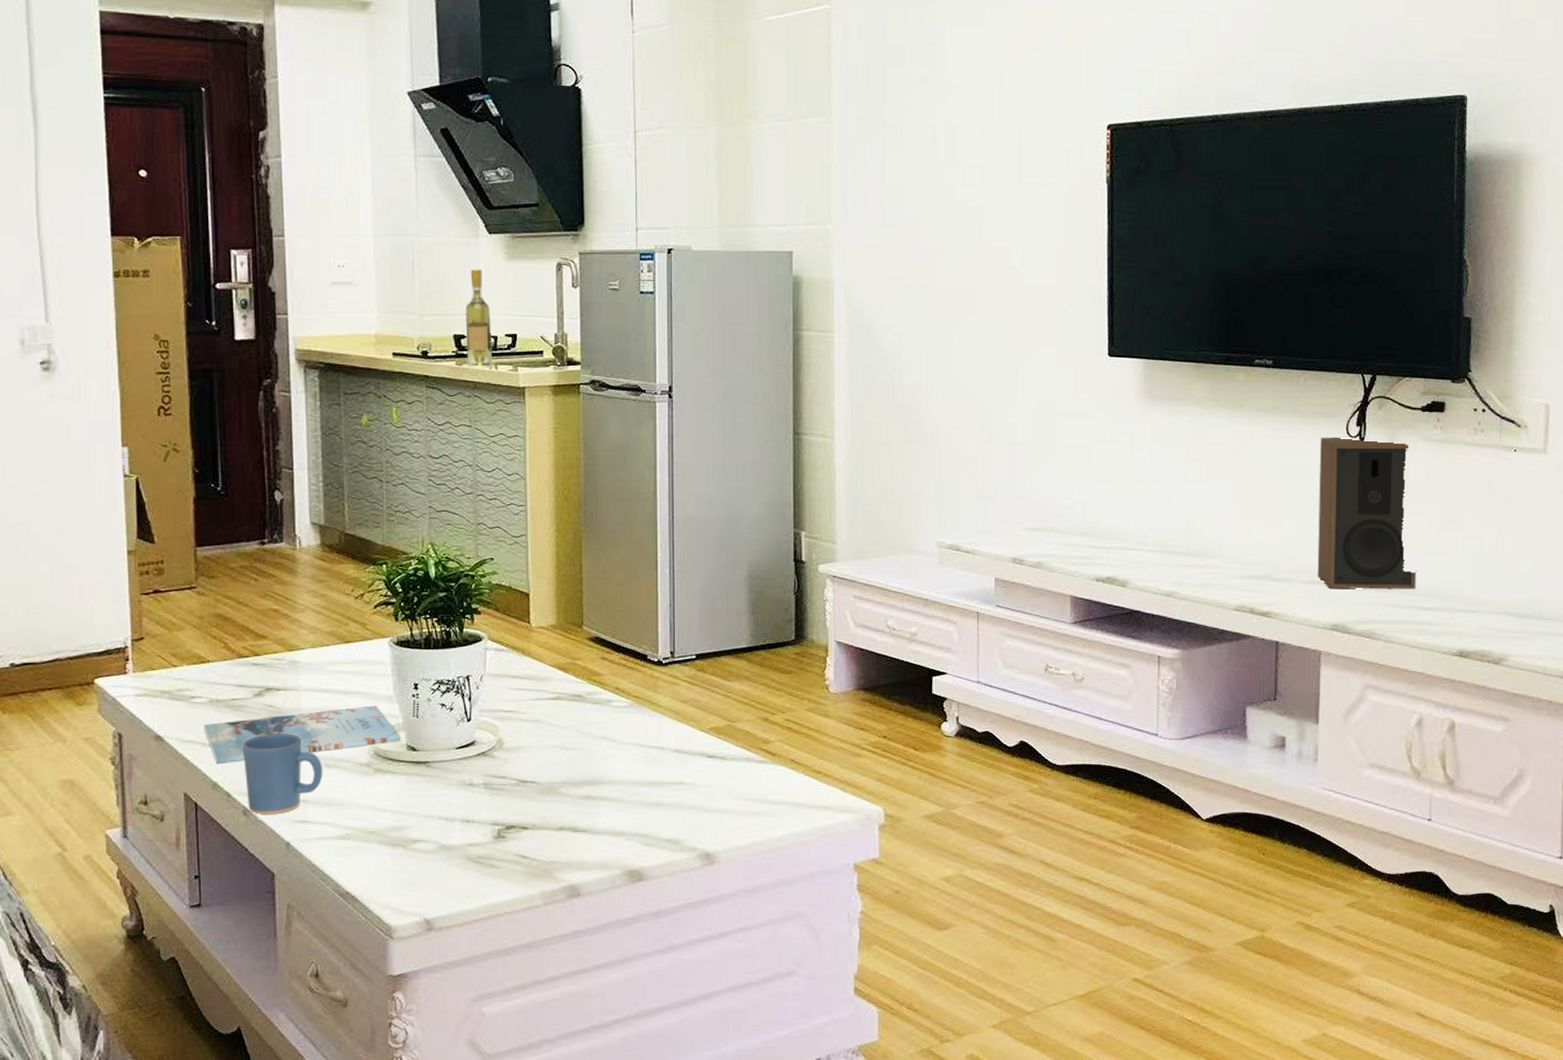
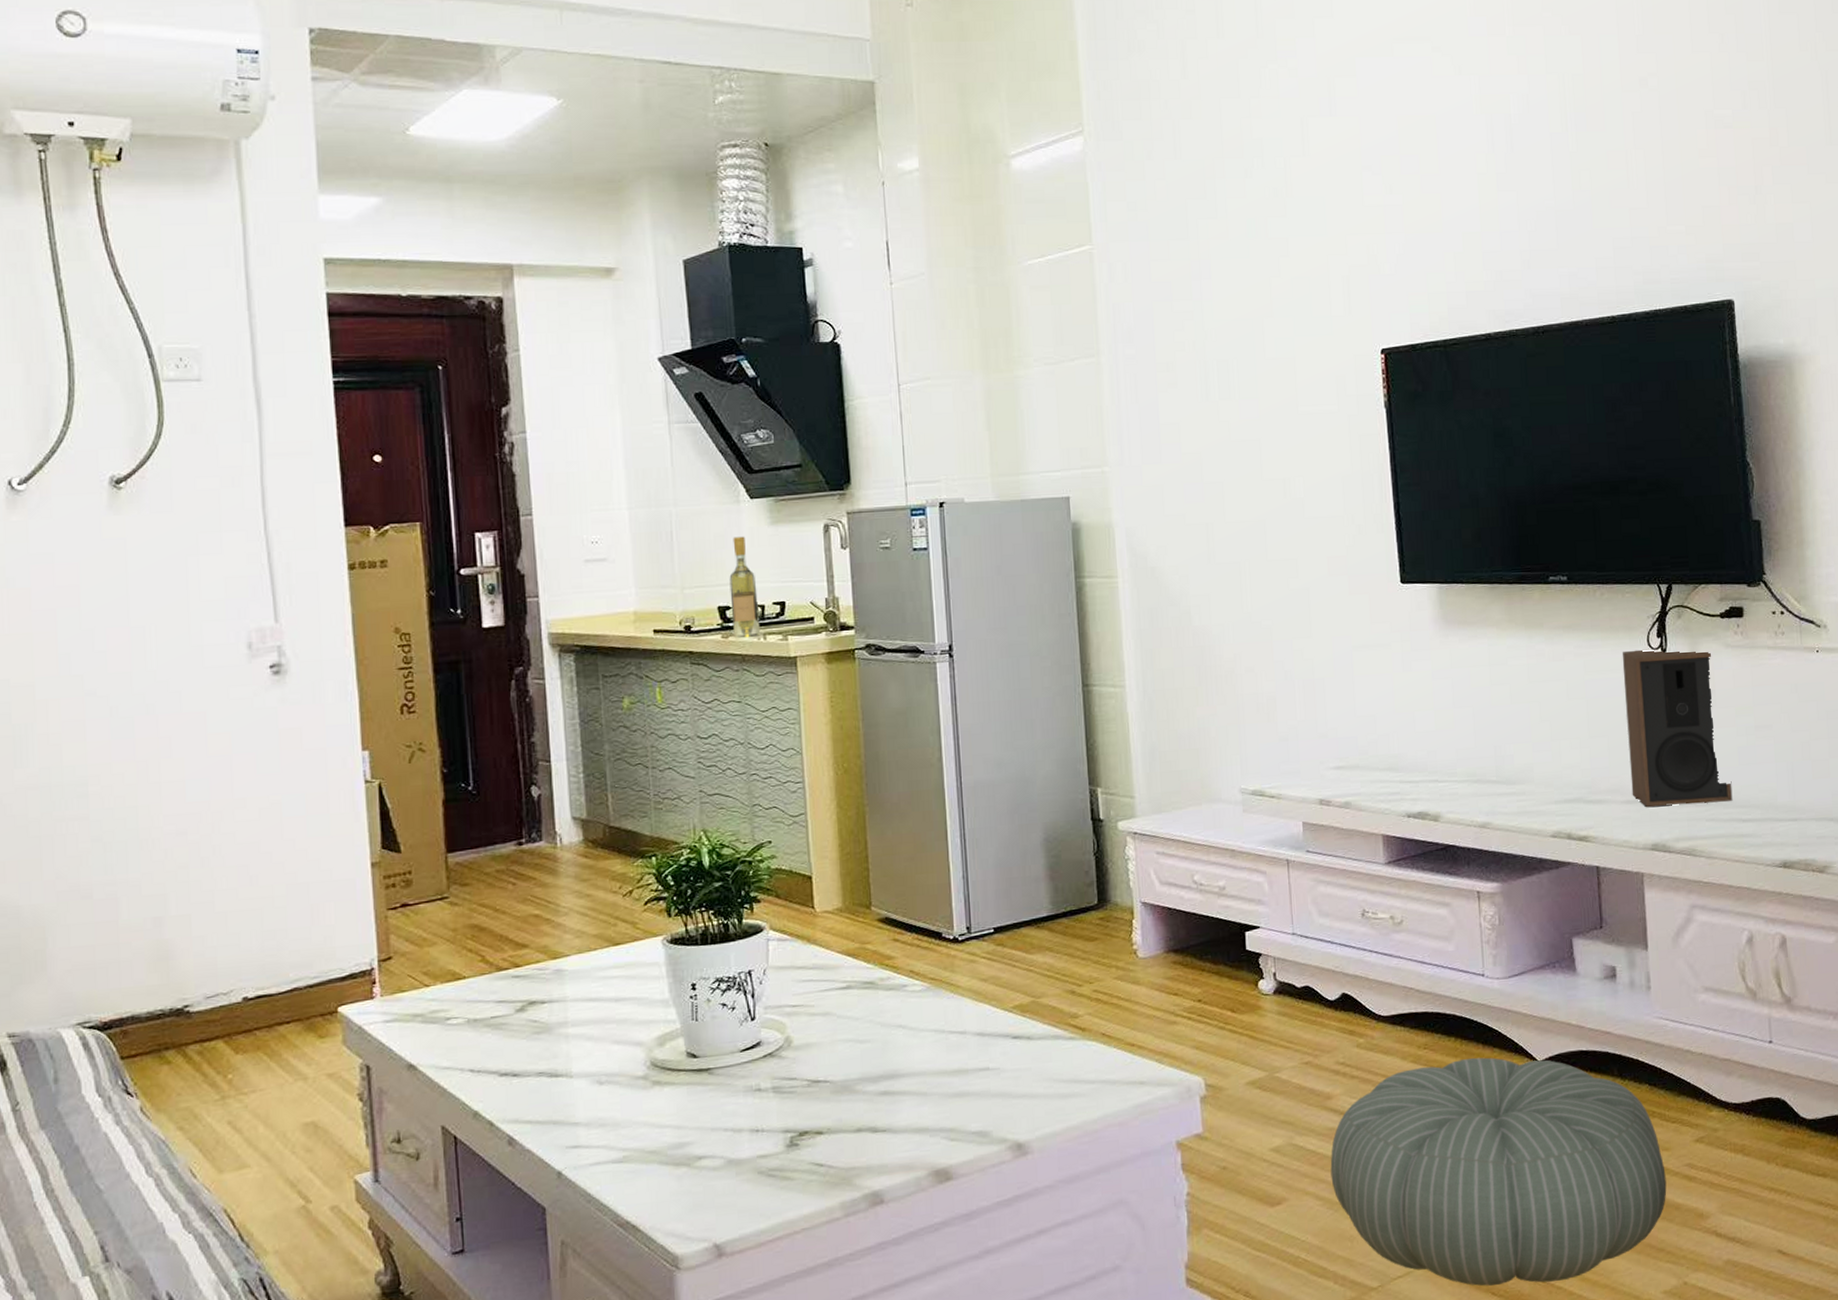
magazine: present [203,705,401,764] -> none [460,1011,680,1091]
mug: present [242,734,323,814] -> none [504,1050,596,1143]
pouf: none [996,811,1316,1022] -> present [1330,1057,1667,1286]

